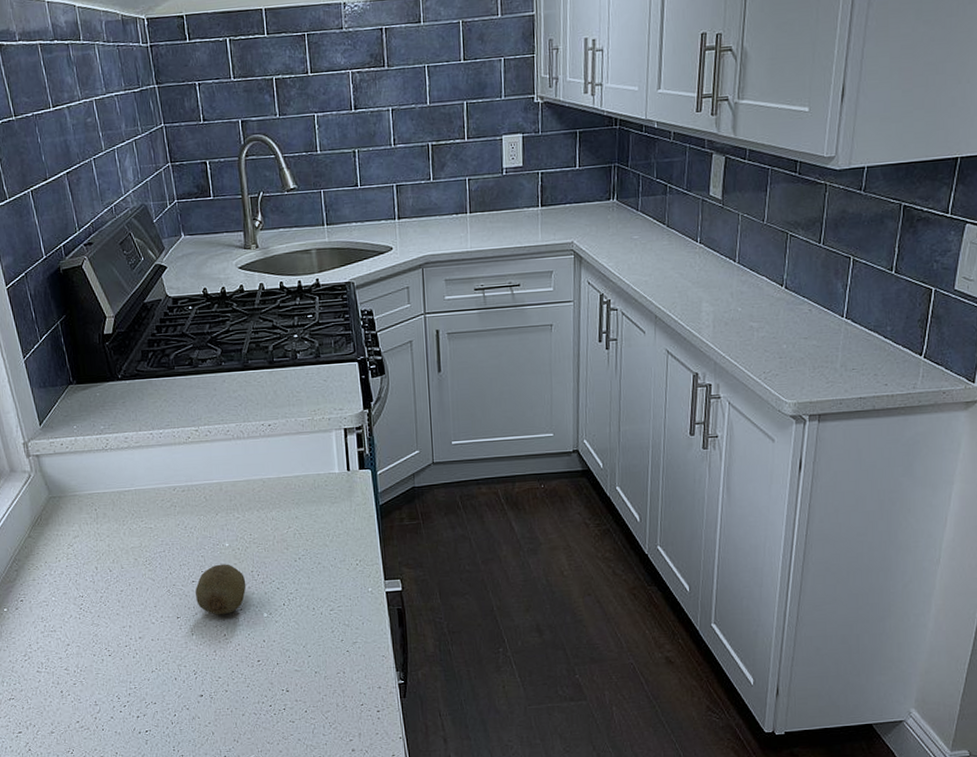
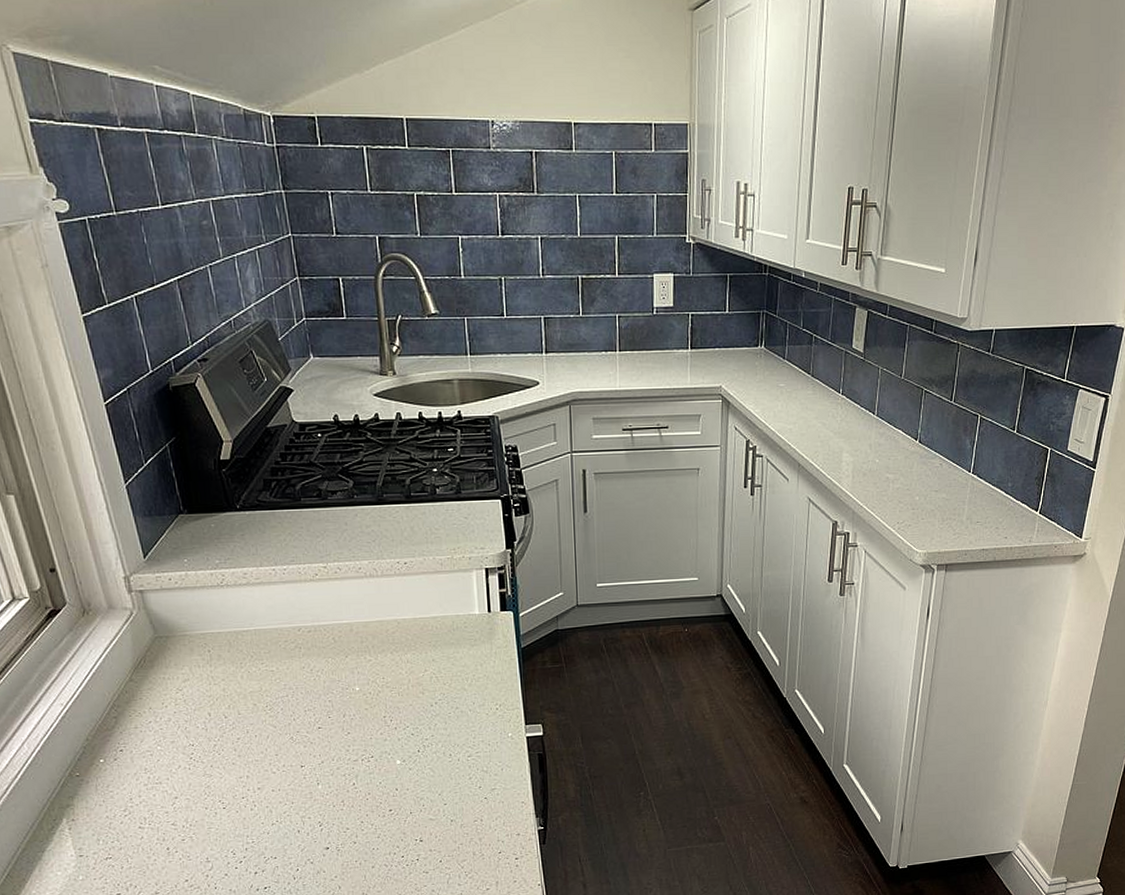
fruit: present [195,564,246,615] -> none [322,709,378,763]

